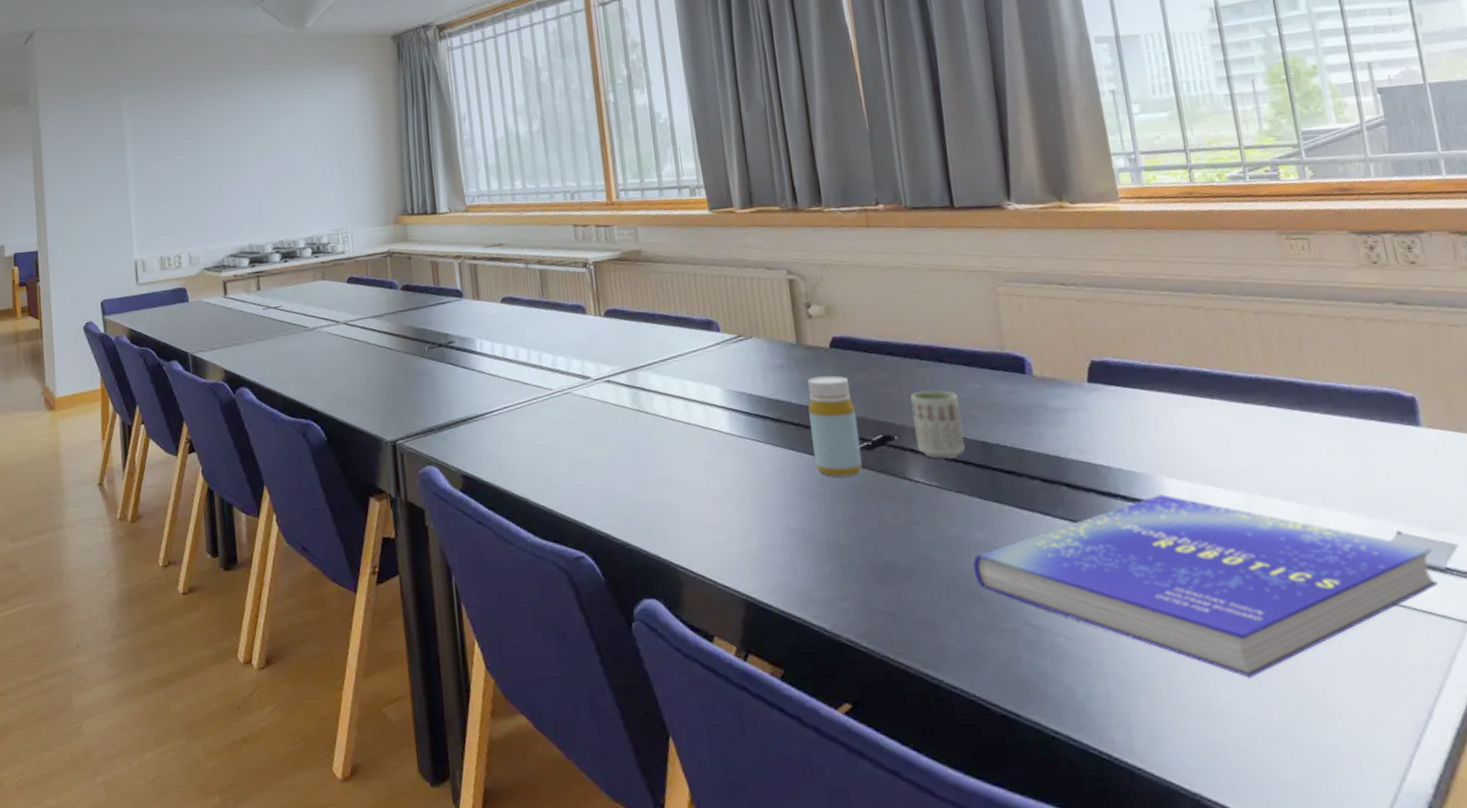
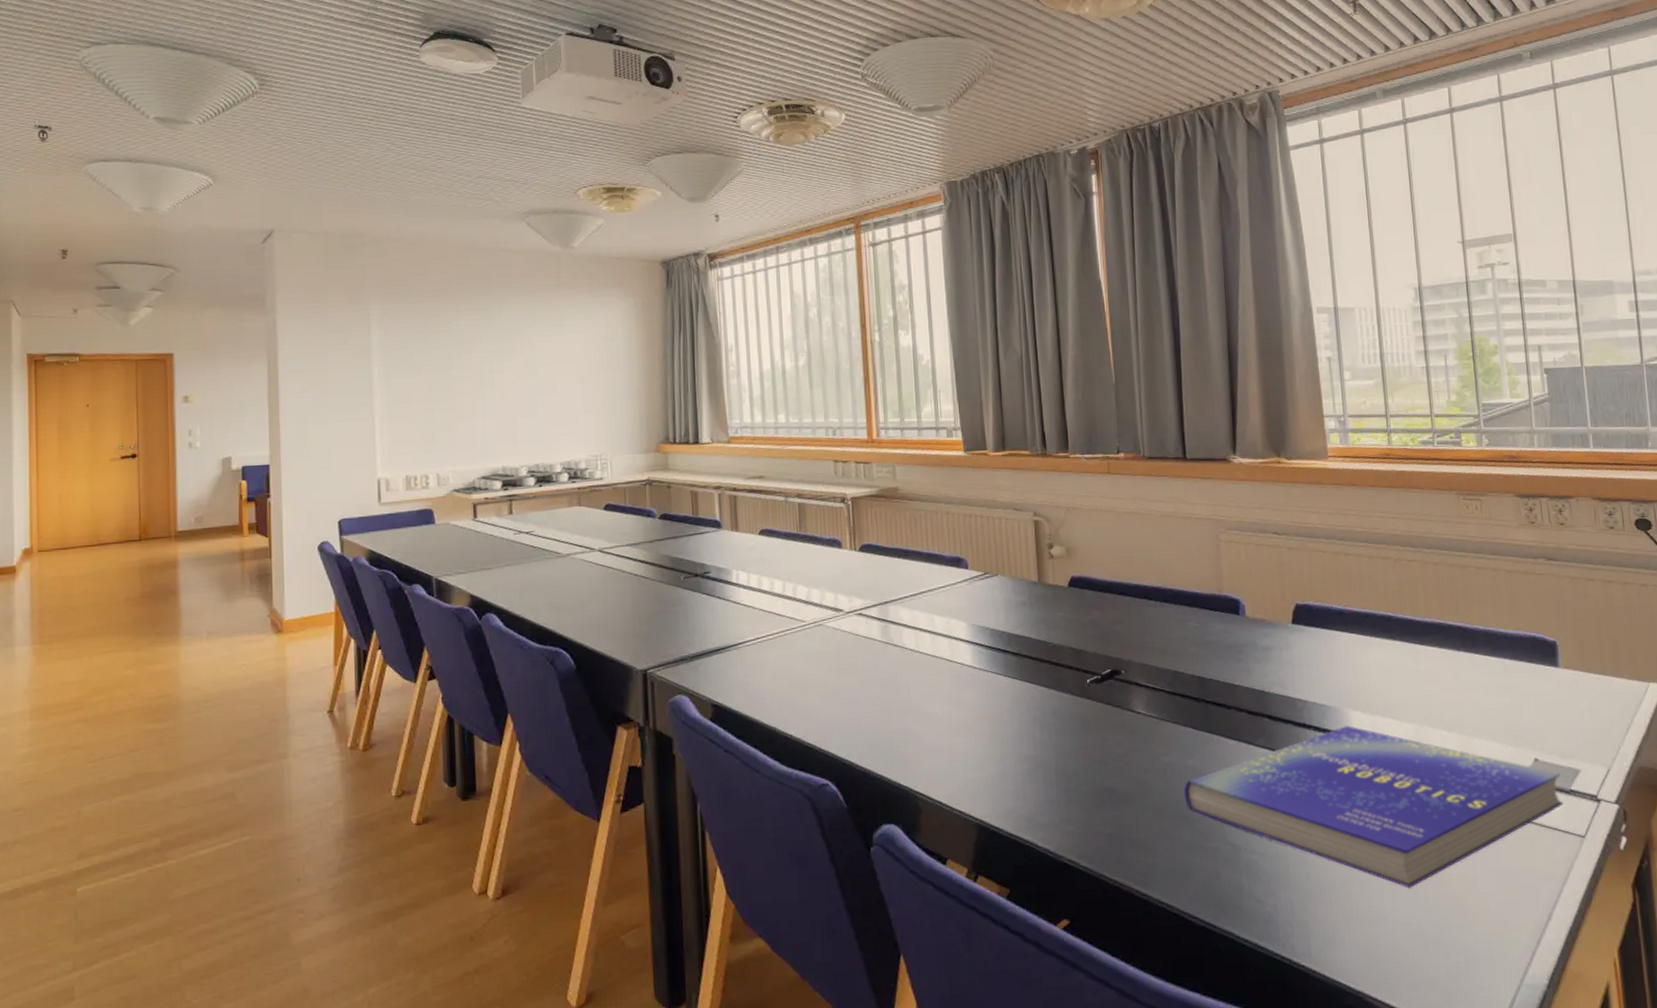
bottle: present [808,376,862,477] -> none [1046,613,1091,708]
cup: present [910,390,966,460] -> none [1138,628,1184,693]

